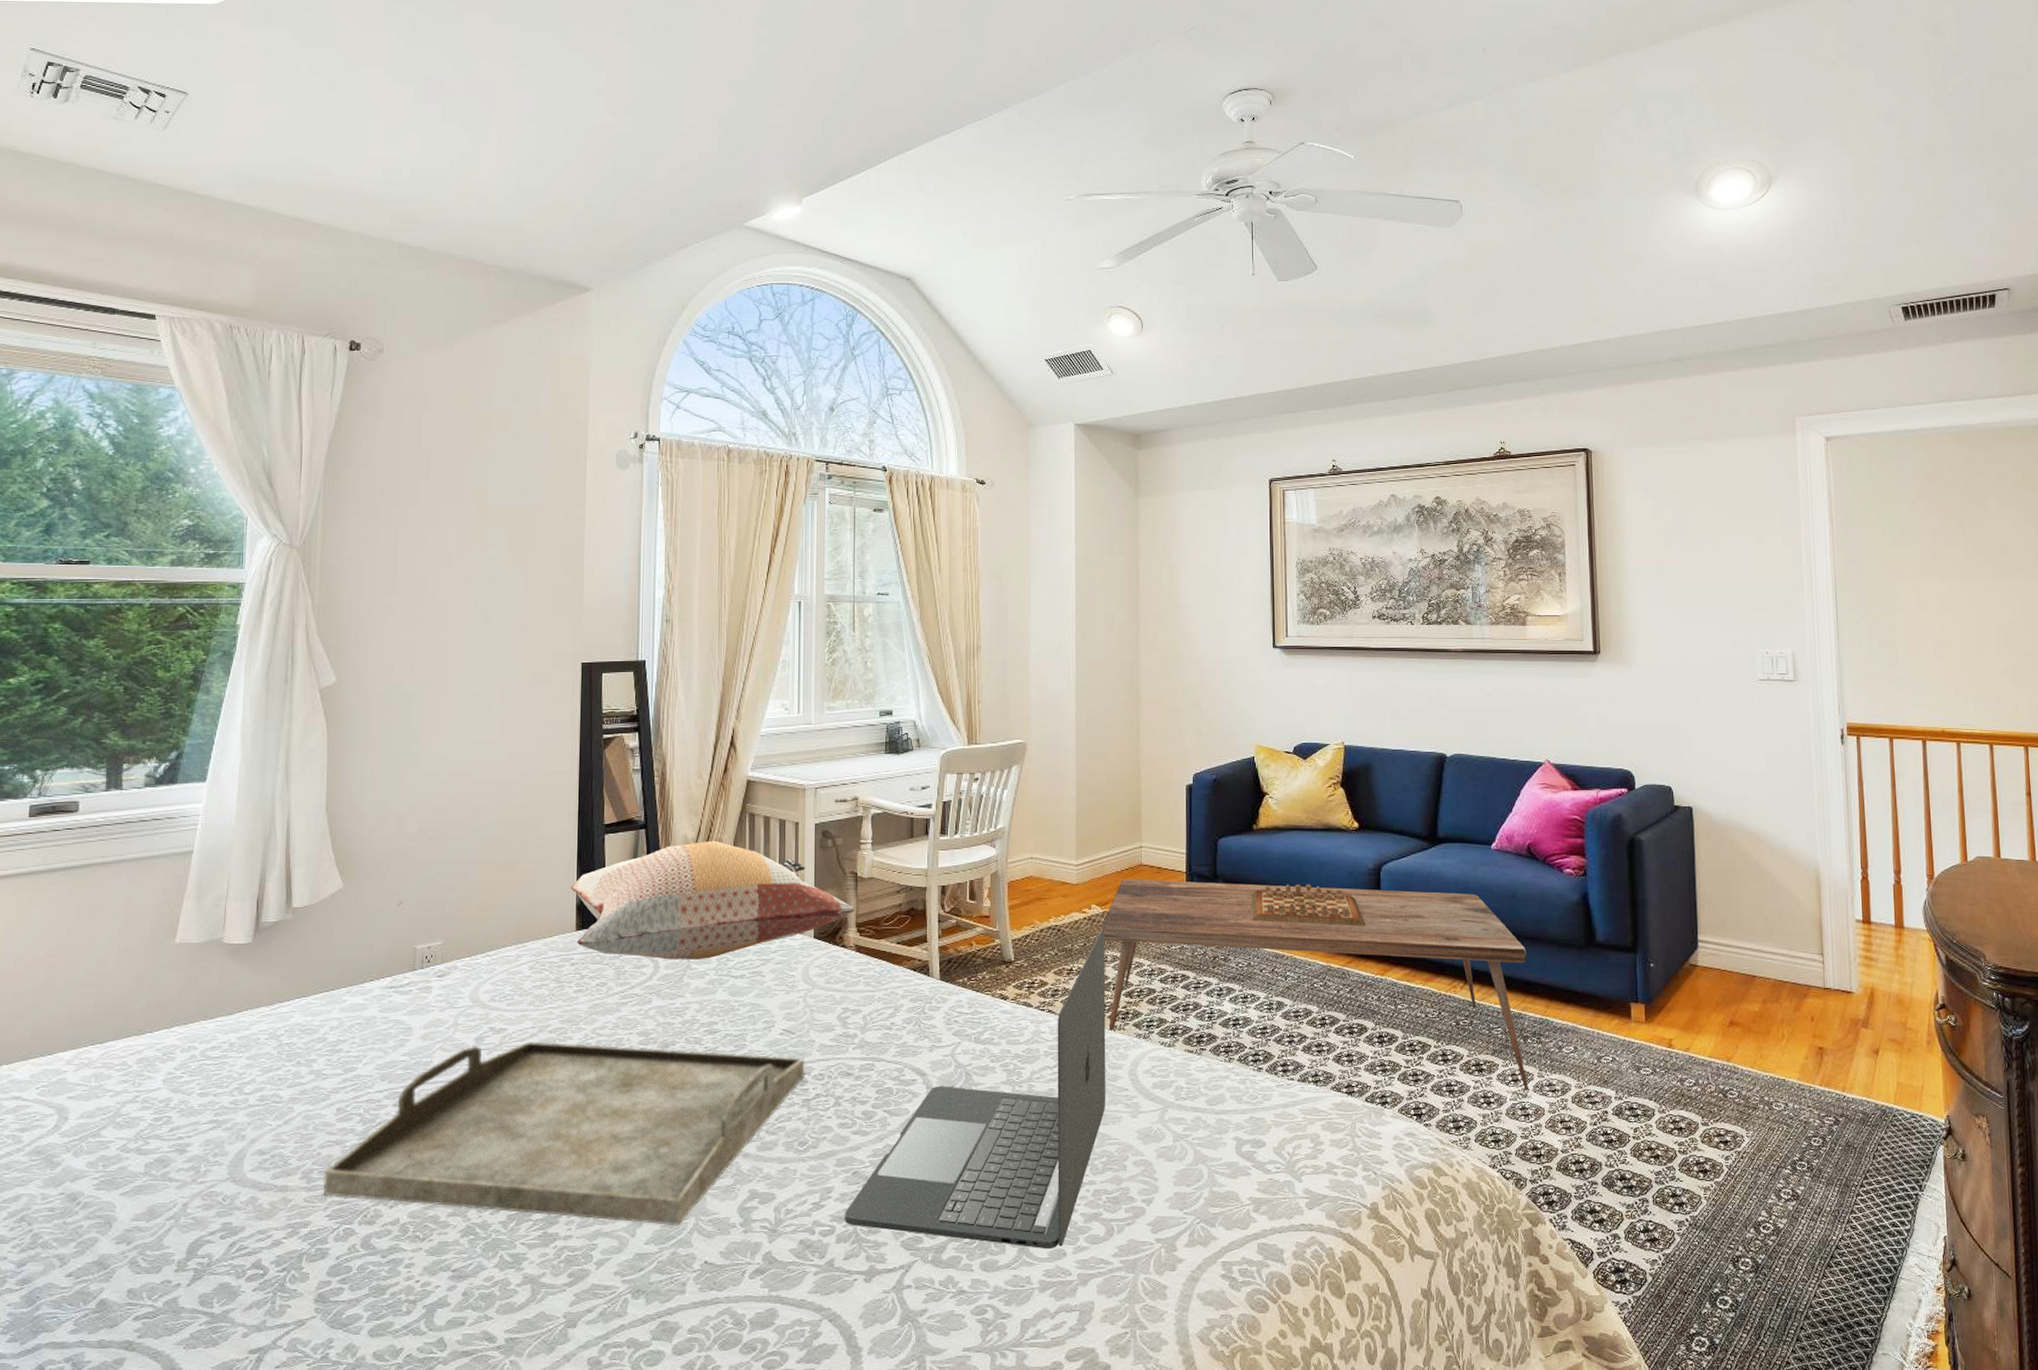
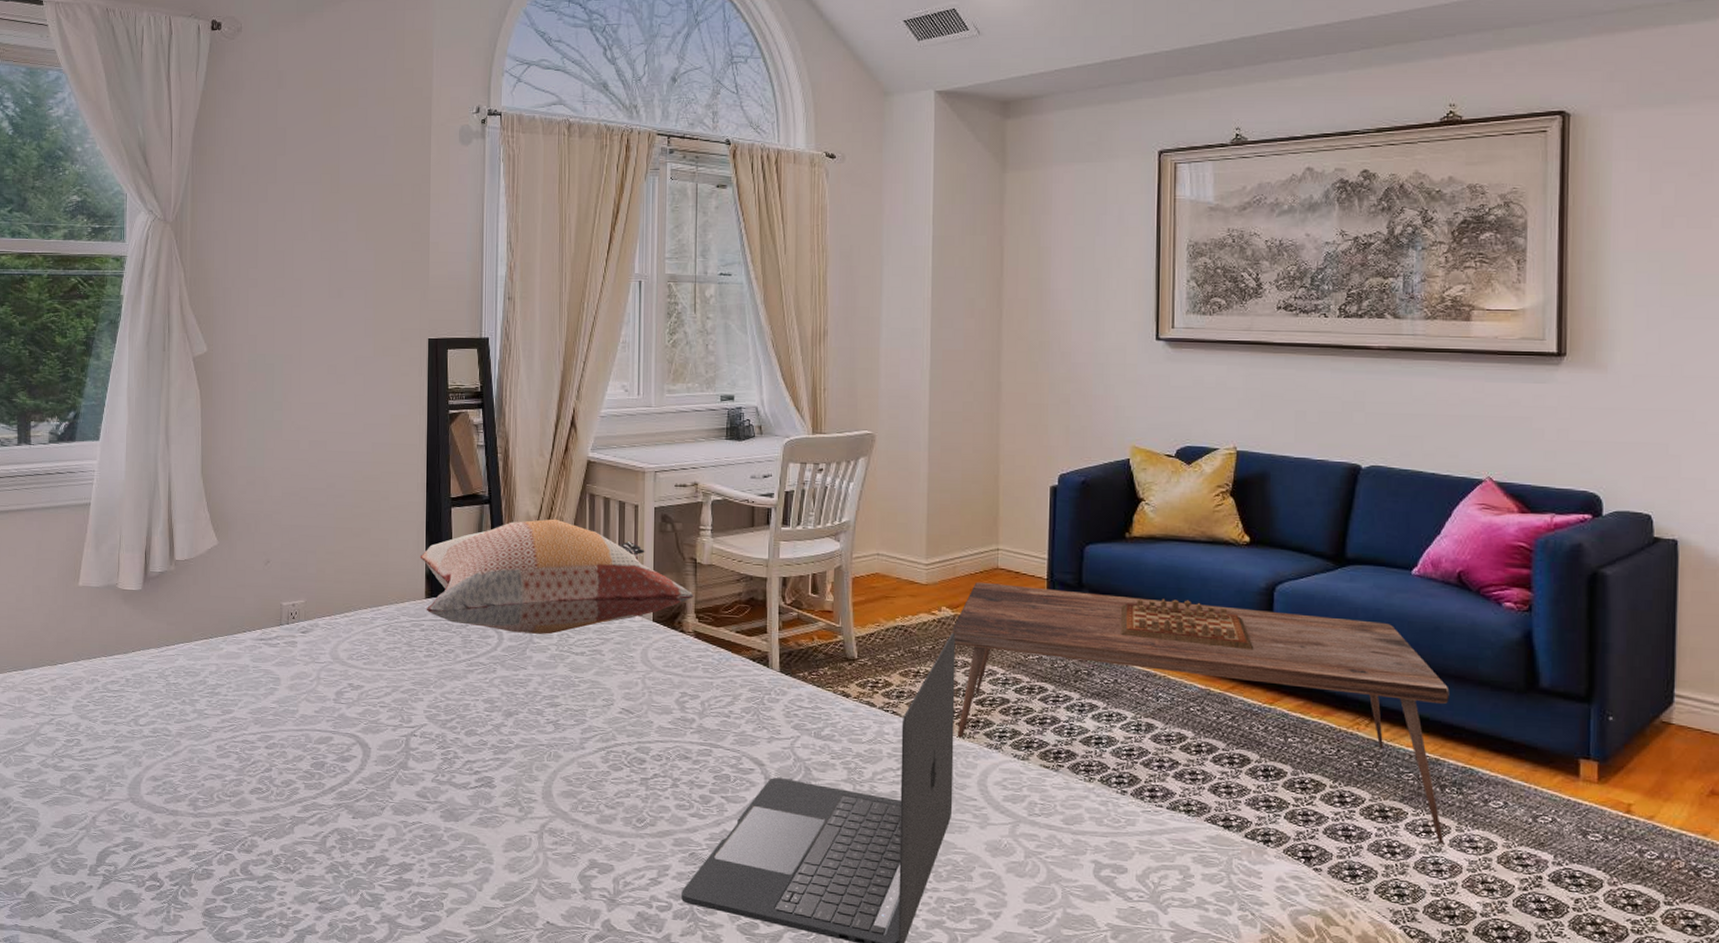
serving tray: present [323,1041,805,1226] -> none [207,699,643,886]

